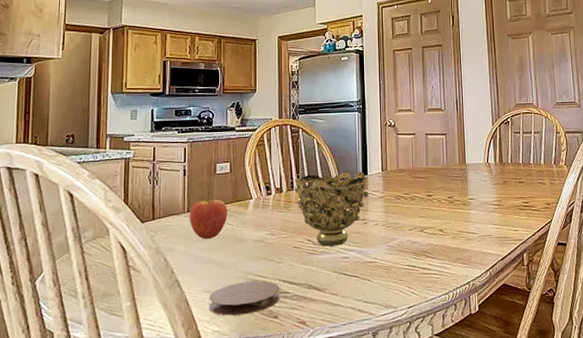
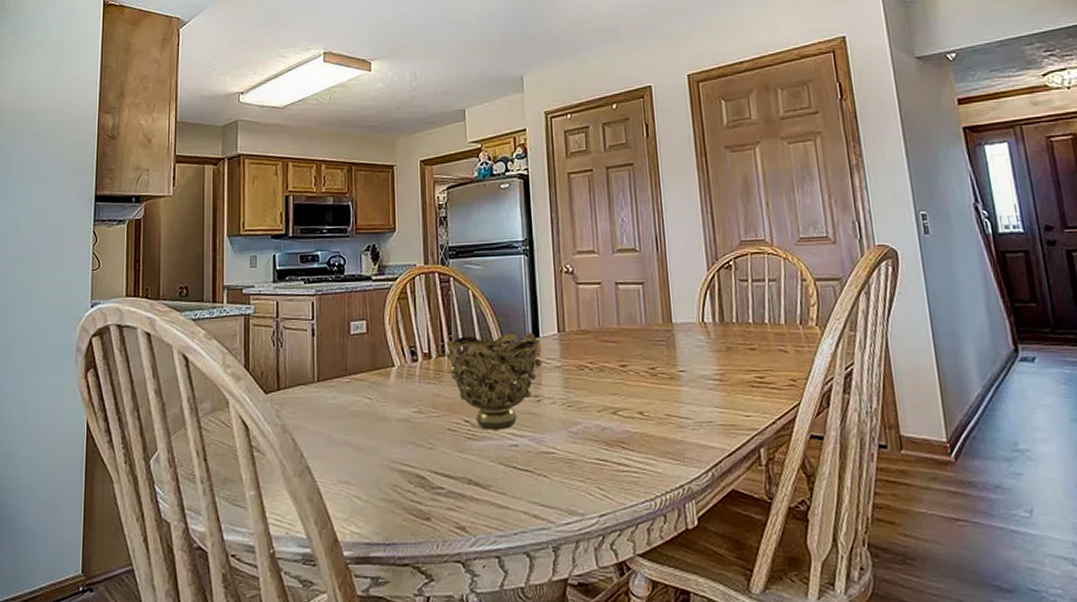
fruit: present [189,192,228,240] -> none [319,357,366,417]
coaster: present [209,280,280,316] -> none [345,470,432,514]

